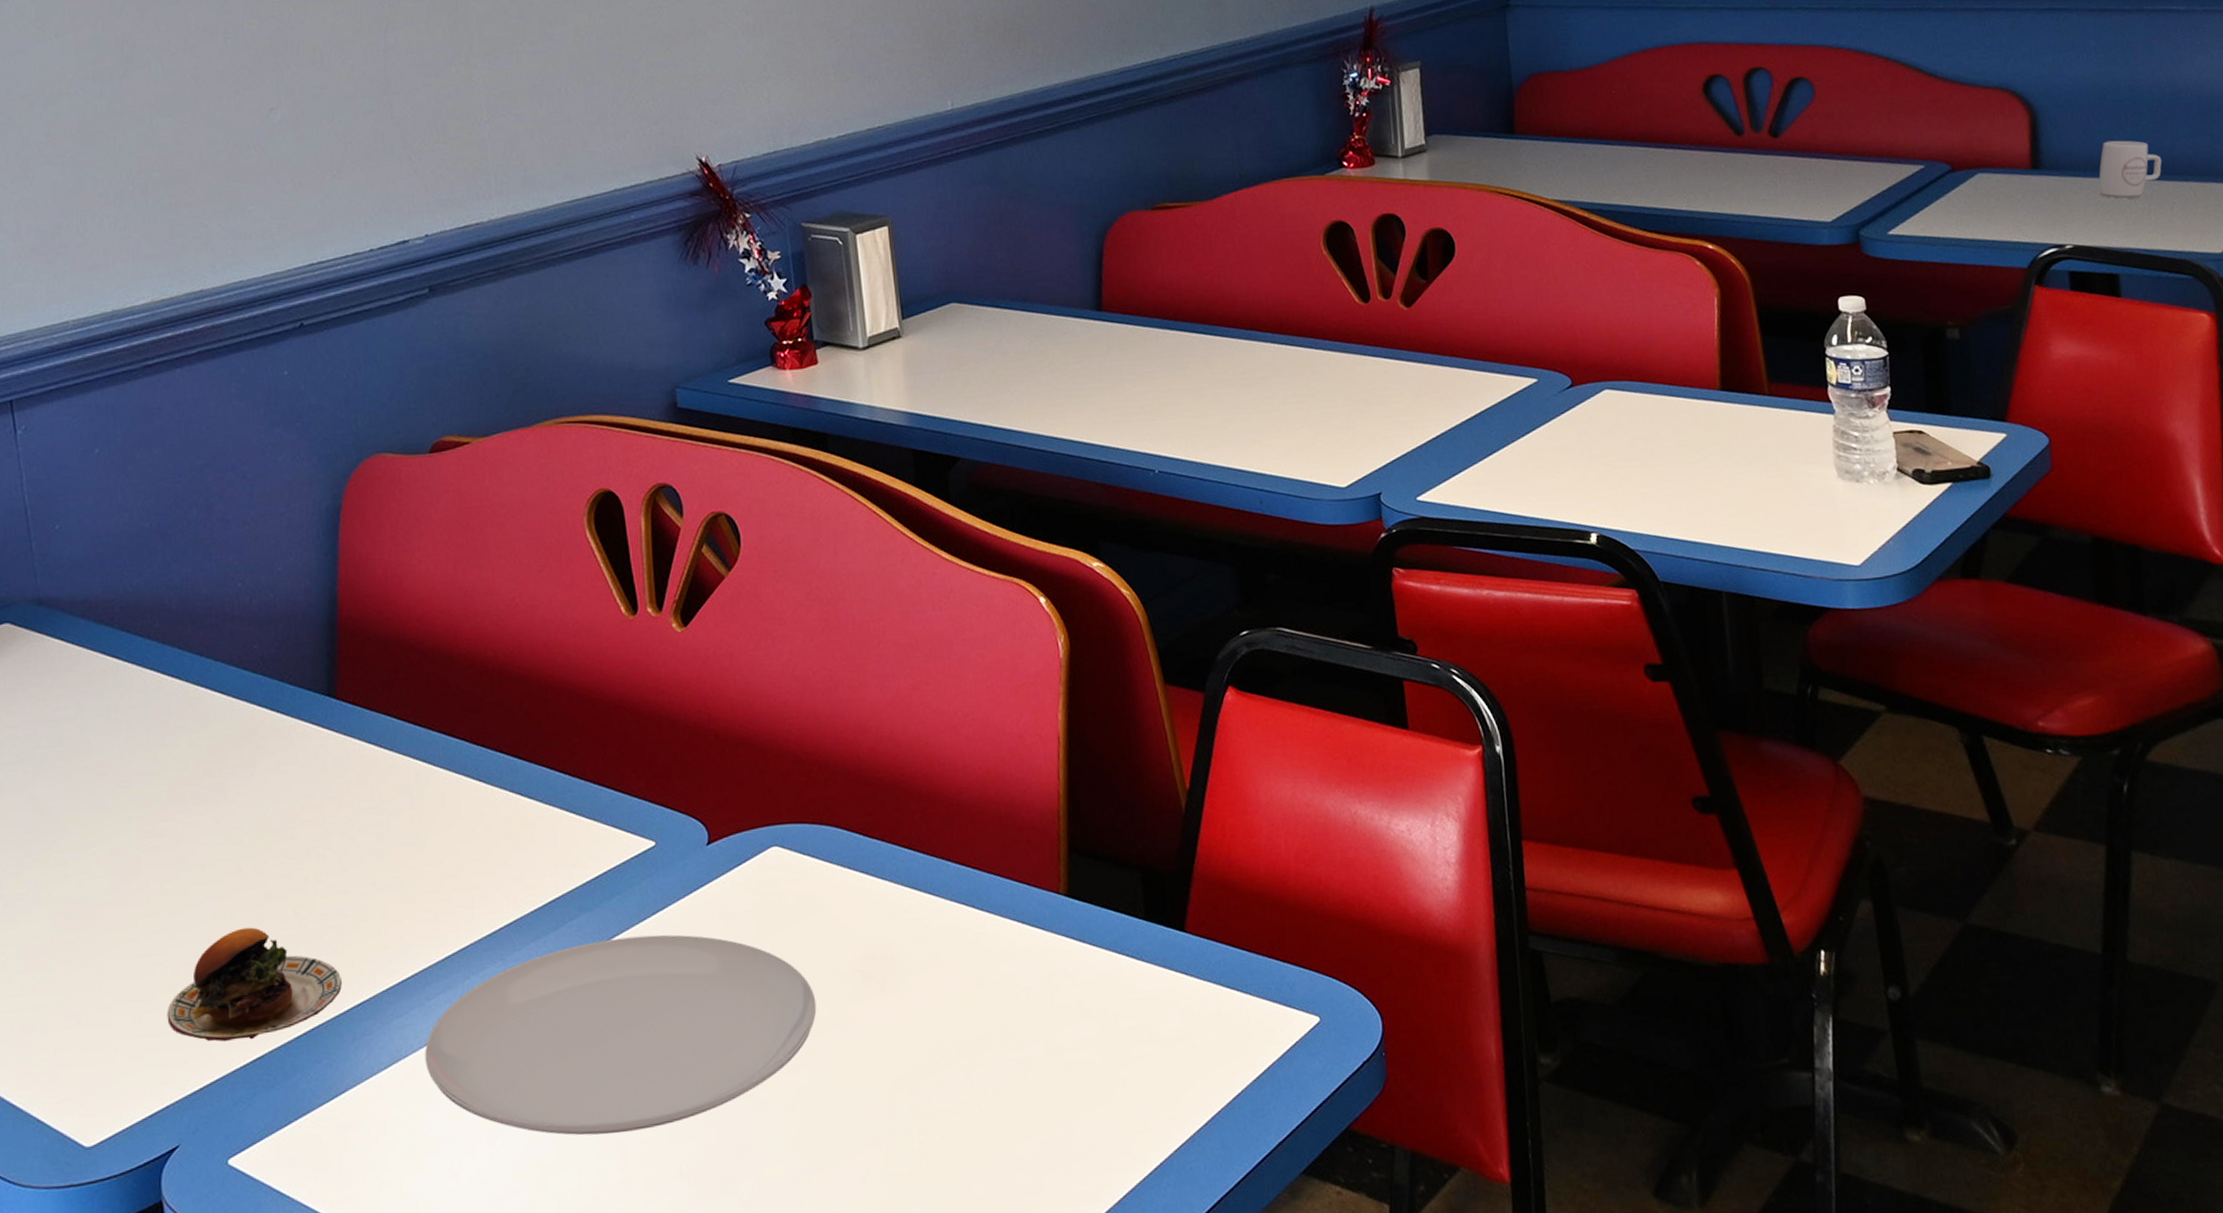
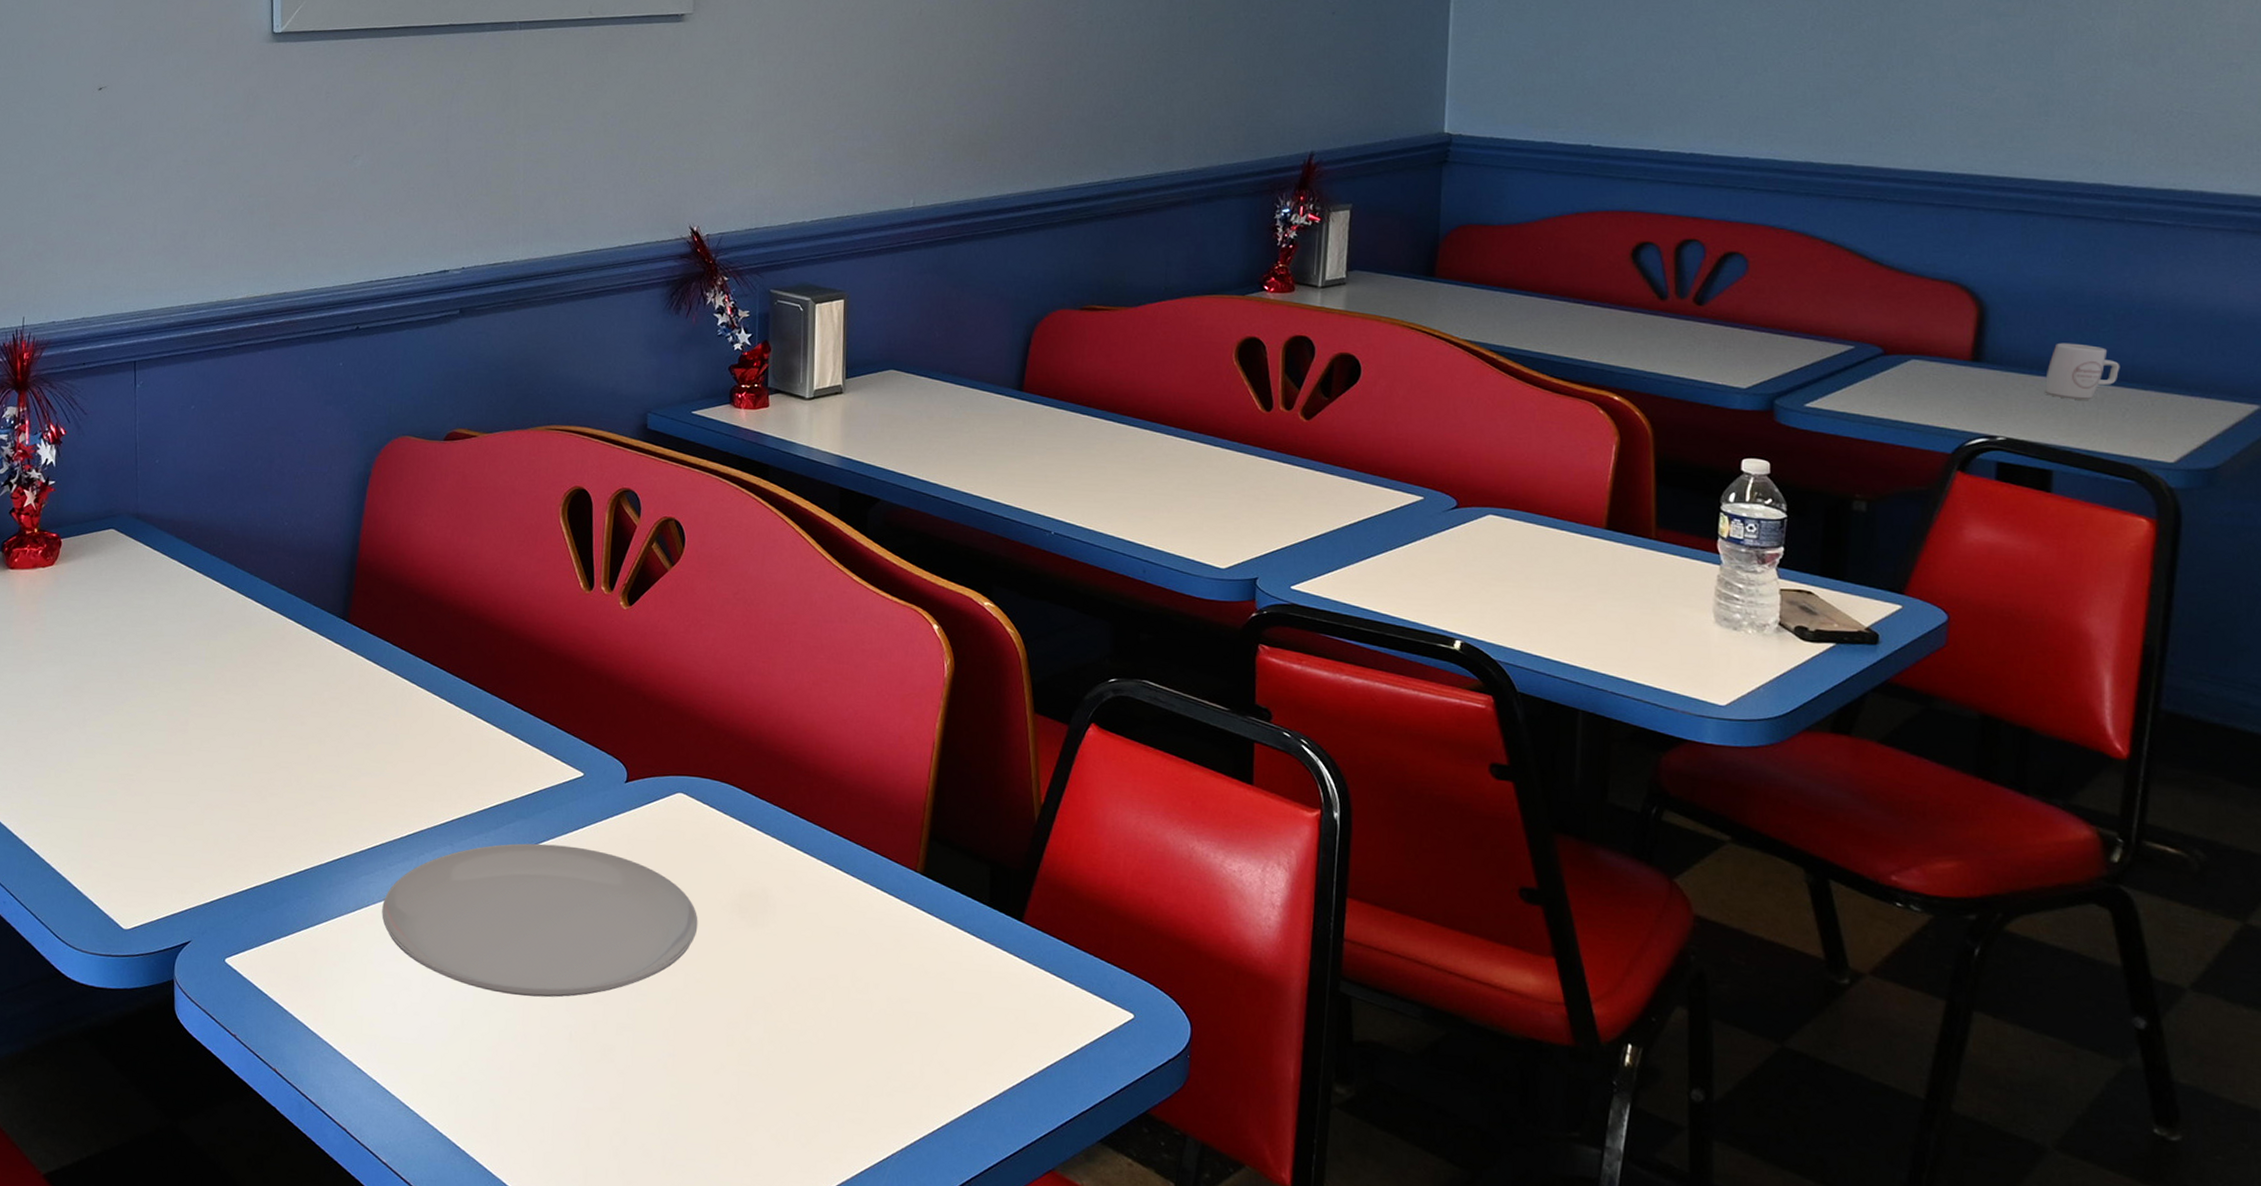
burger: present [167,927,342,1042] -> none [193,786,326,872]

